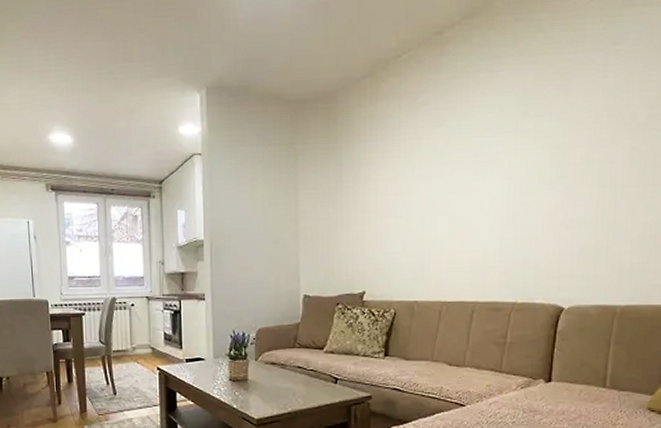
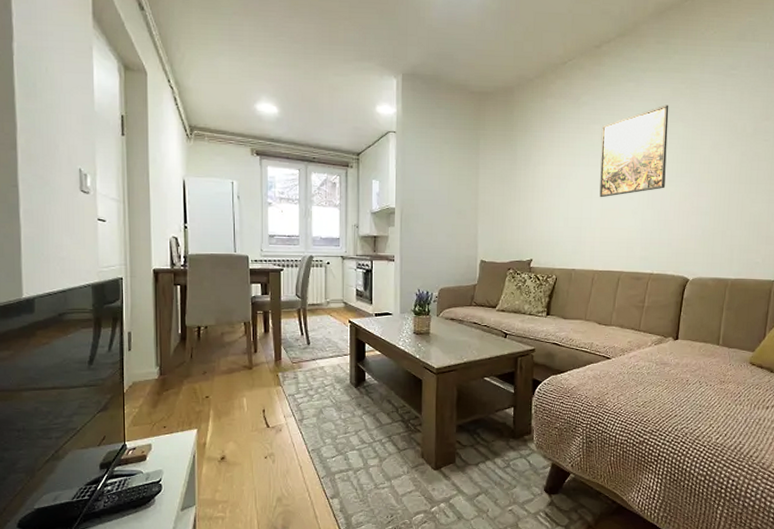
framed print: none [445,96,533,215] -> present [599,104,669,198]

